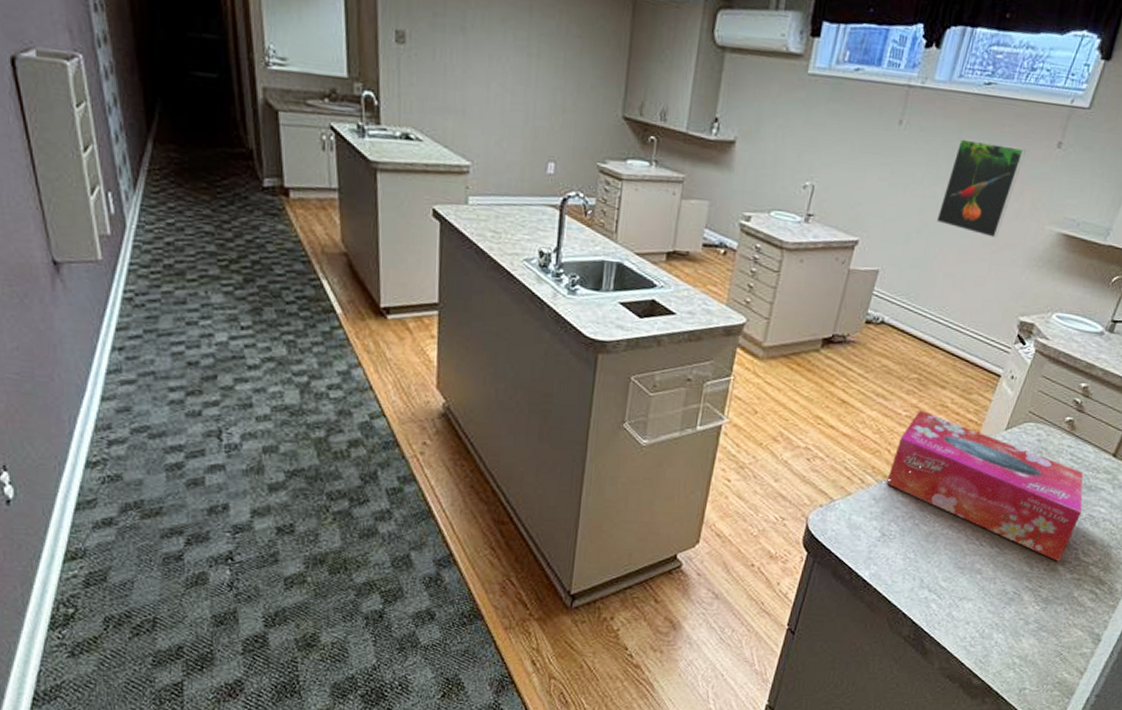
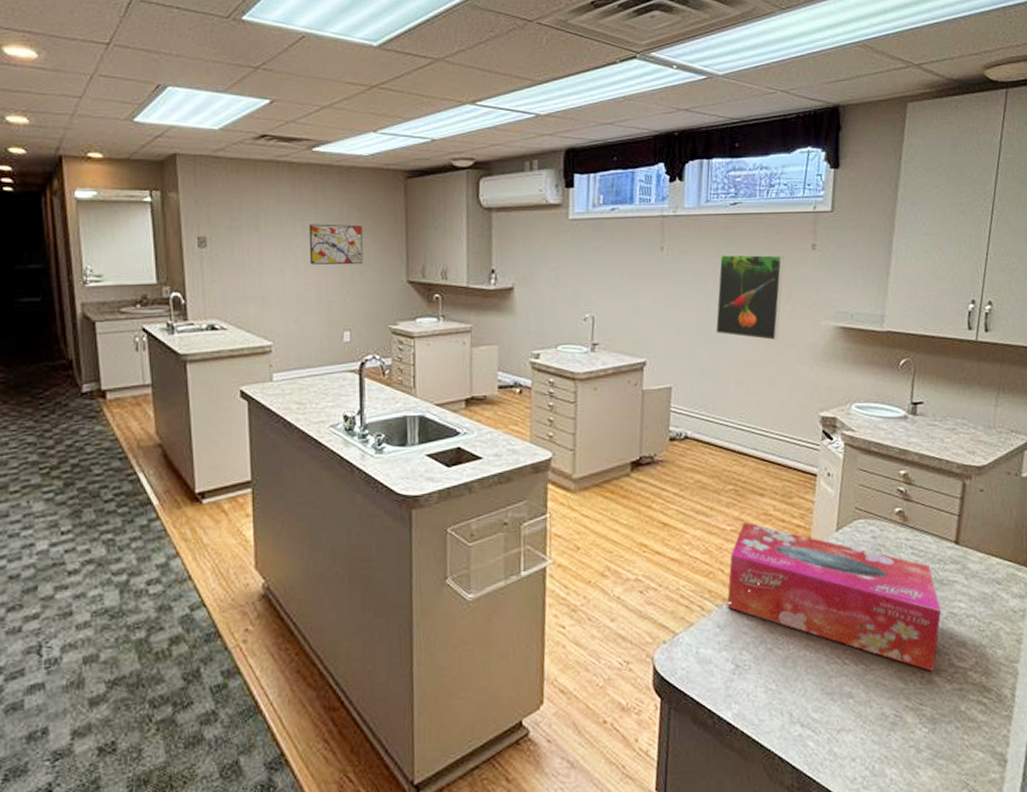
wall art: none [518,34,580,91] -> present [308,224,363,265]

